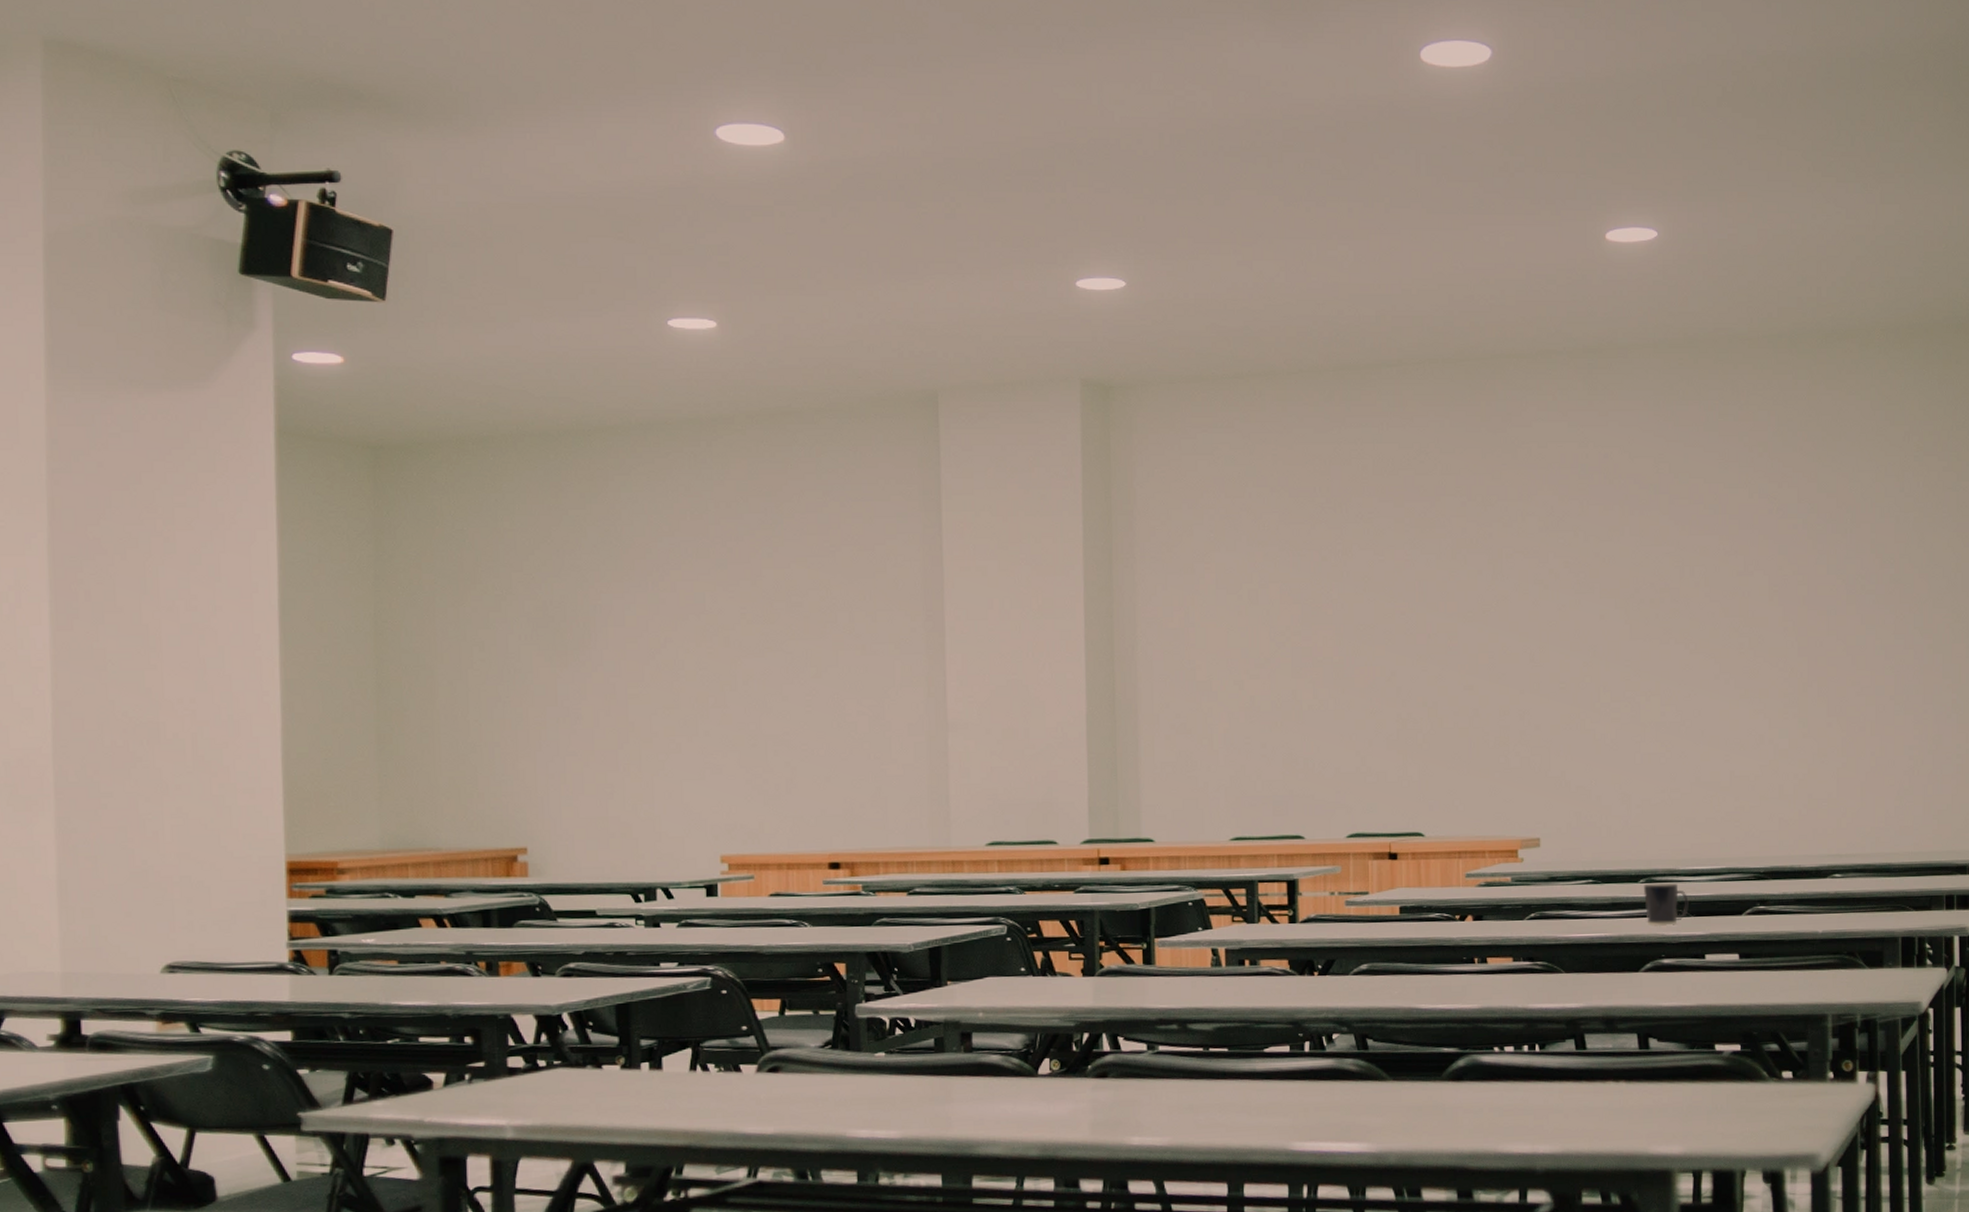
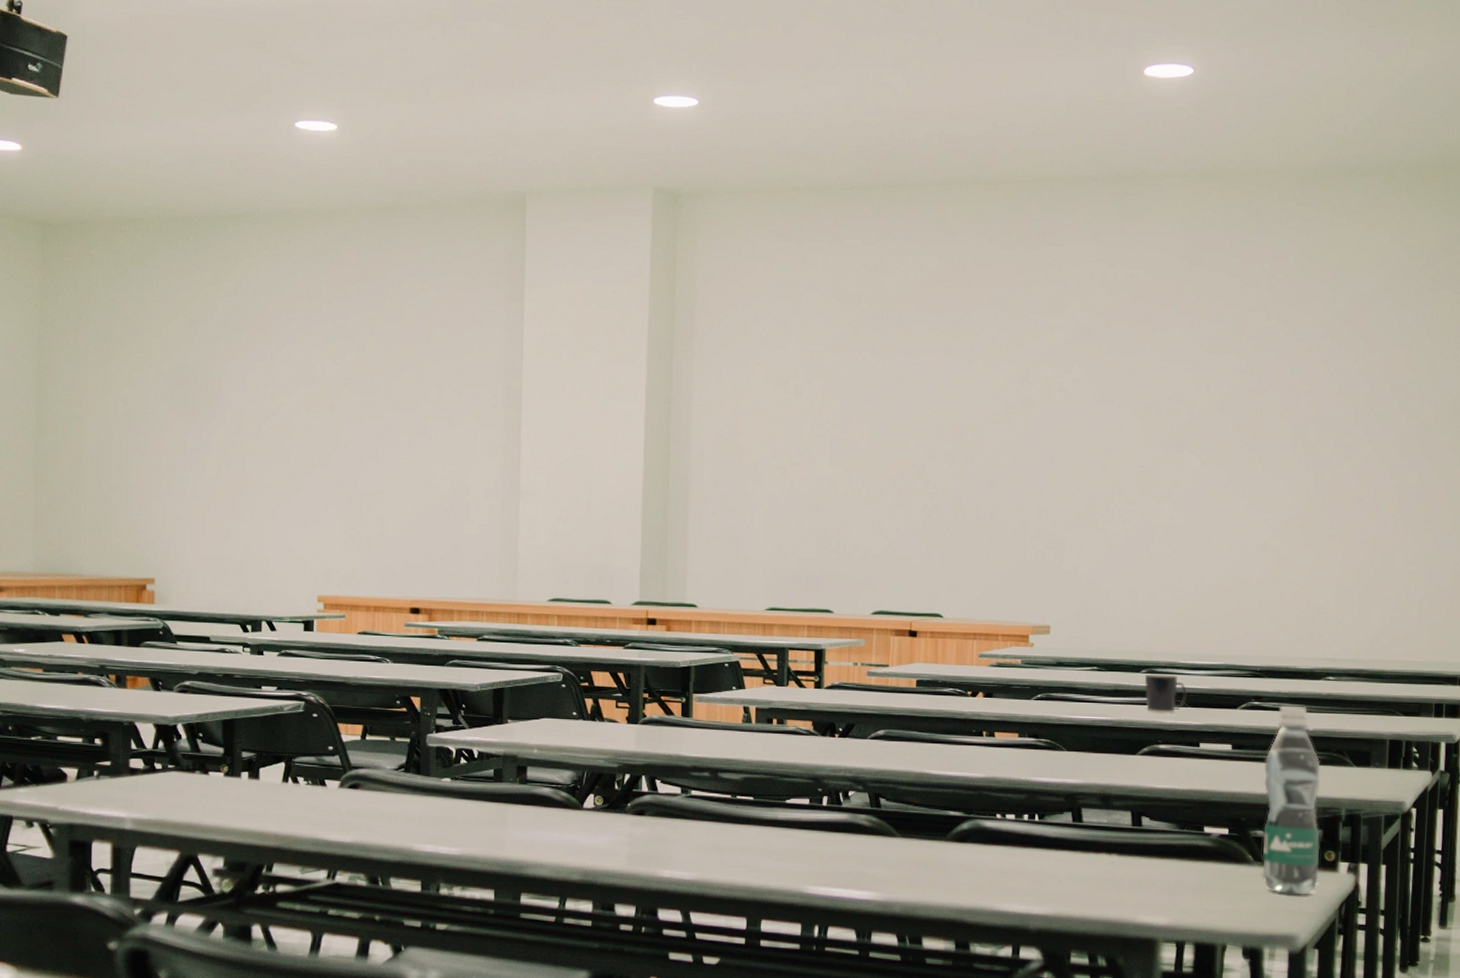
bottle: none [1774,907,1837,1110] -> present [1262,705,1321,895]

